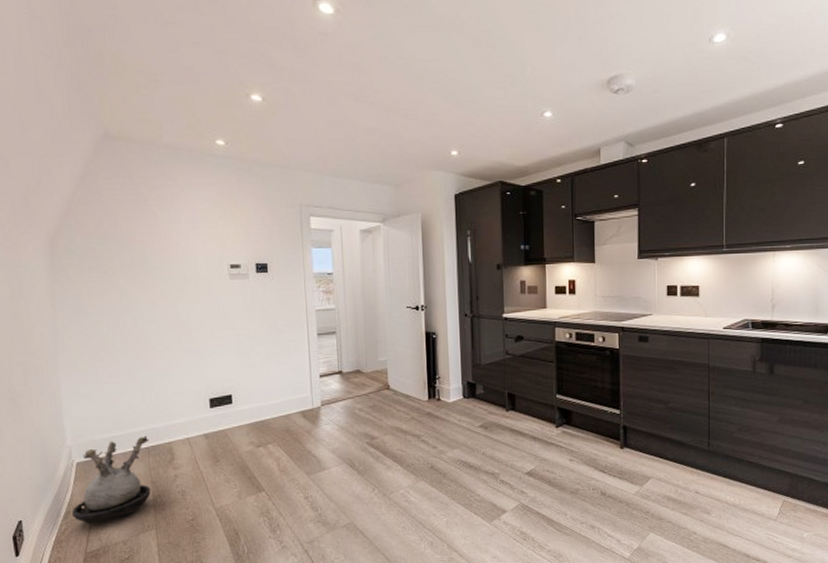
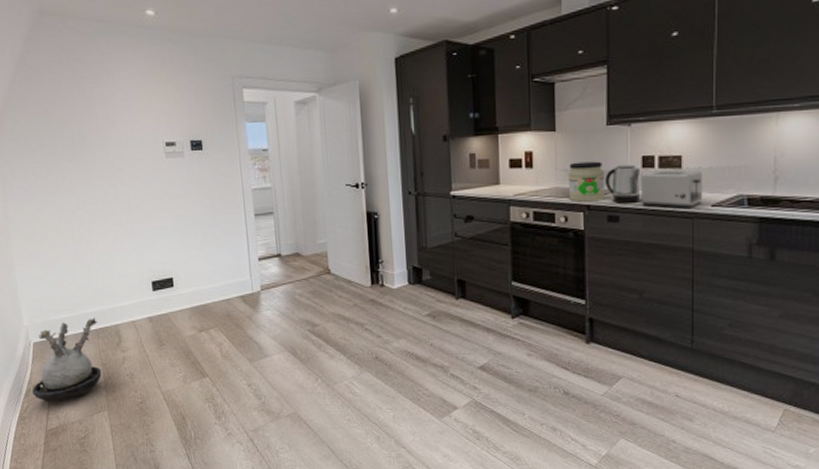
jar: none [605,289,637,324] -> present [567,161,606,202]
kettle: none [637,292,666,327] -> present [606,164,641,205]
toaster: none [666,297,717,331] -> present [641,170,703,210]

